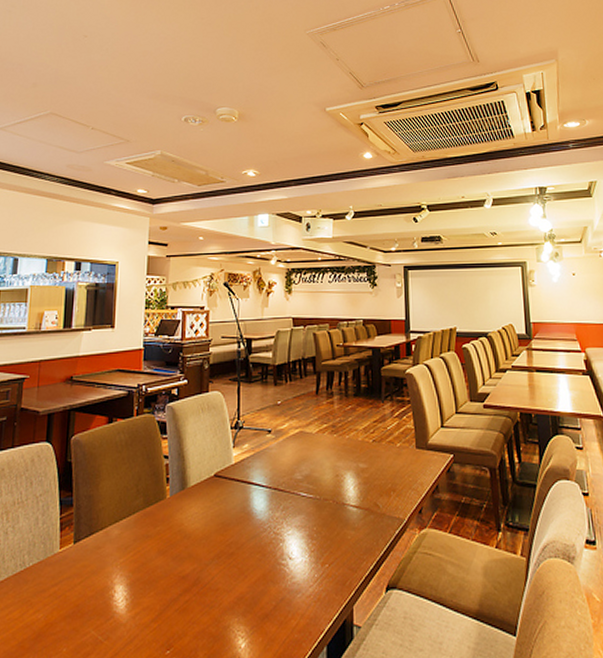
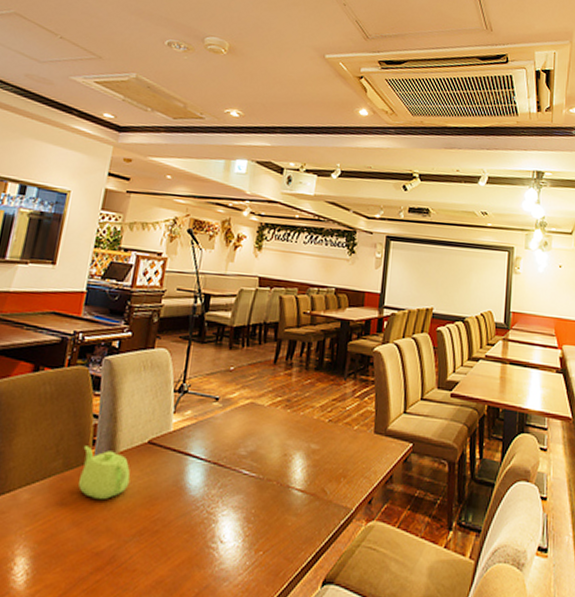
teapot: none [158,483,203,530] -> present [78,445,131,500]

